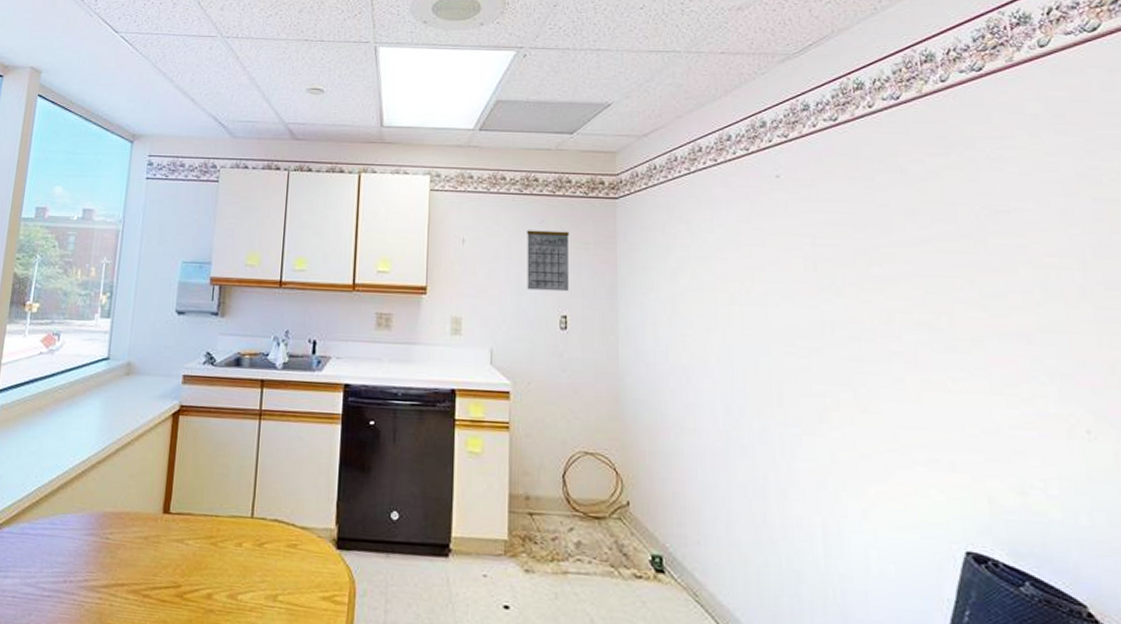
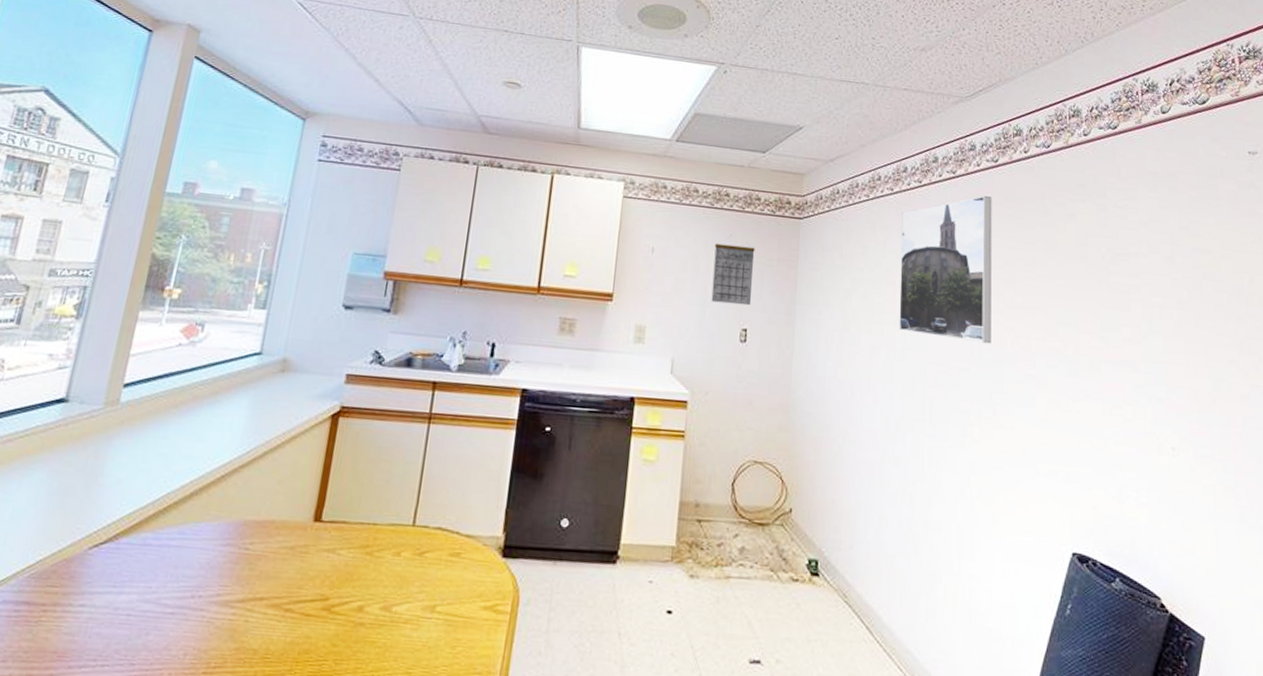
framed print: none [729,159,845,320] -> present [899,196,992,344]

